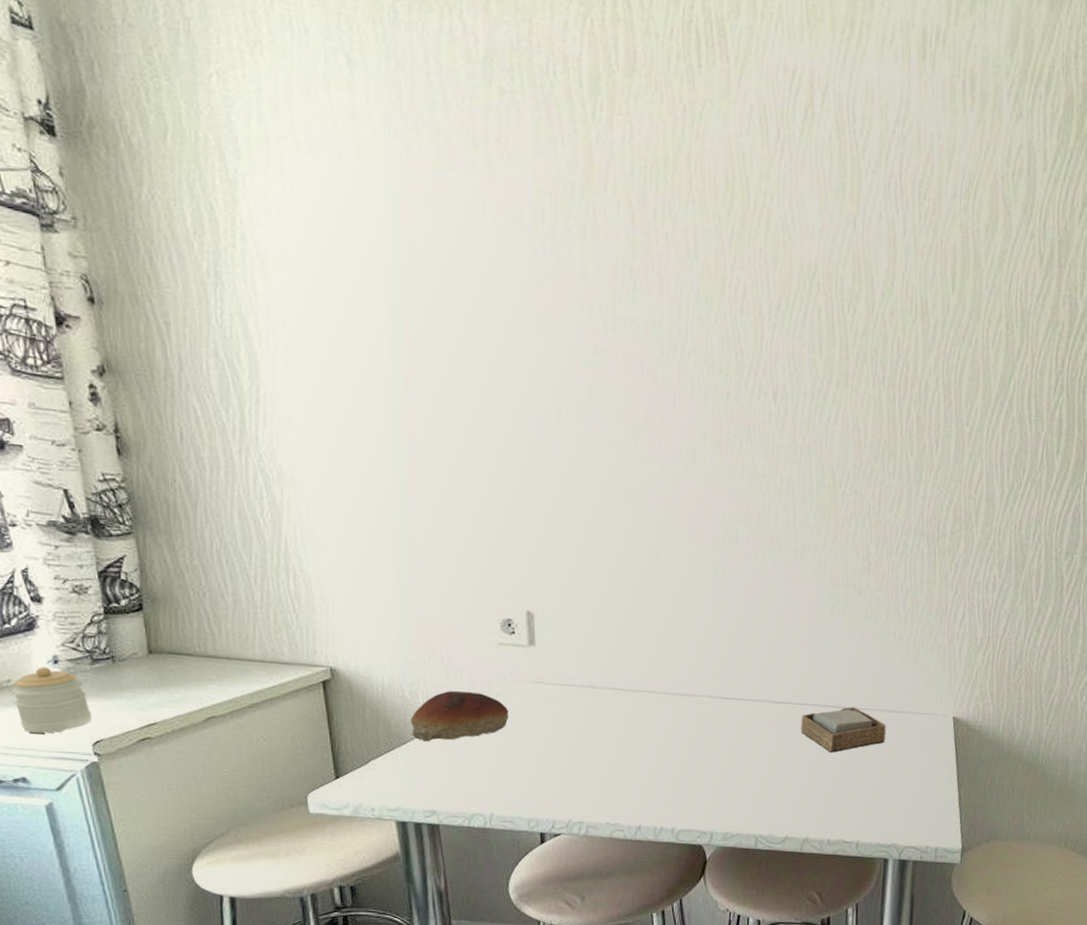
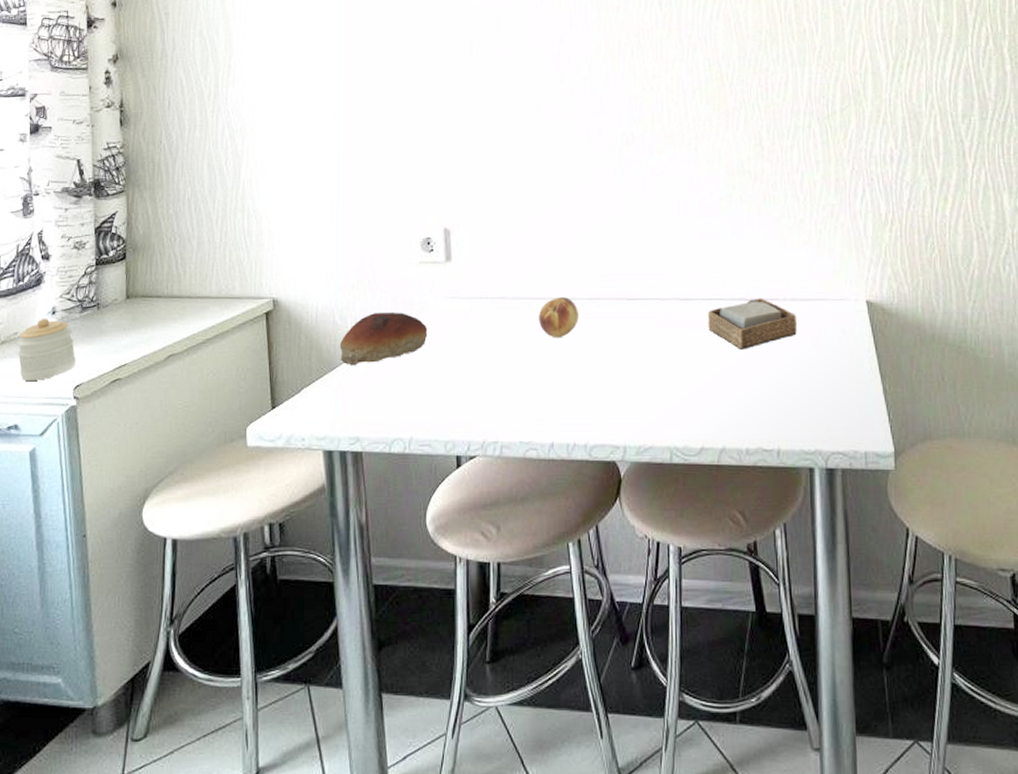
fruit: none [629,691,671,730] -> present [539,297,578,338]

